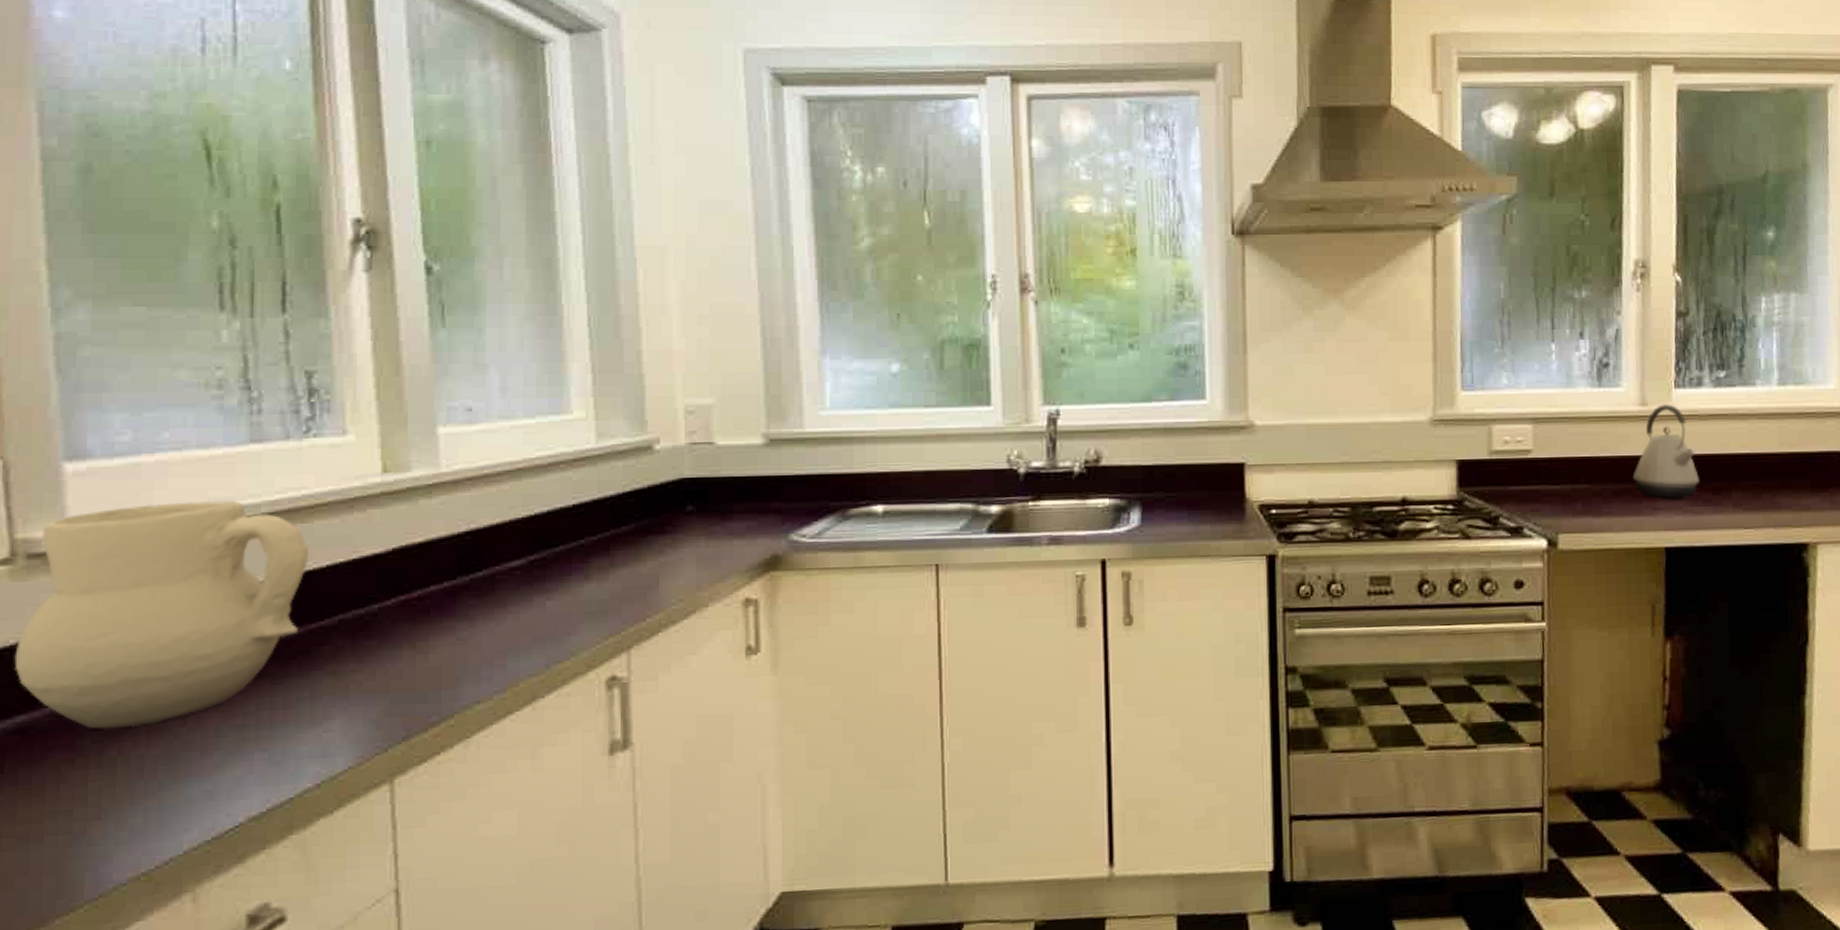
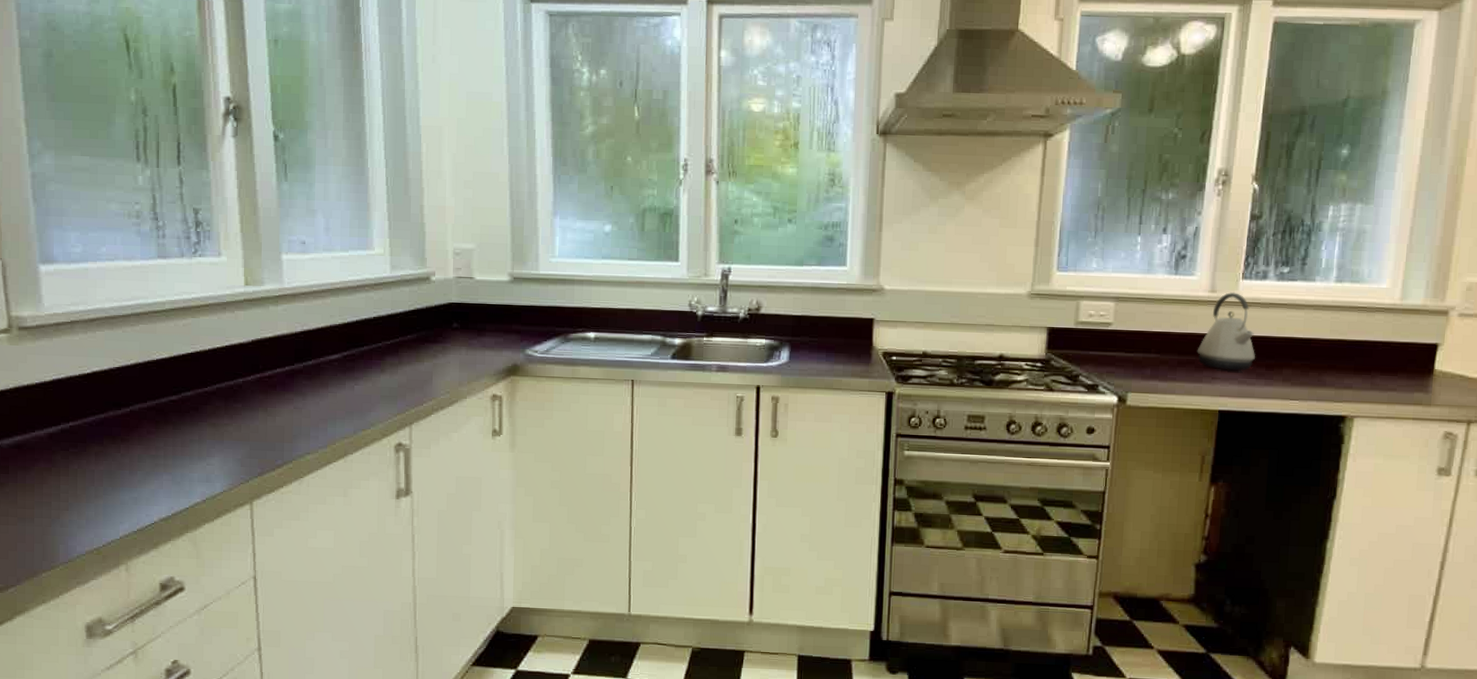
ceramic jug: present [14,499,308,729] -> none [13,297,196,451]

